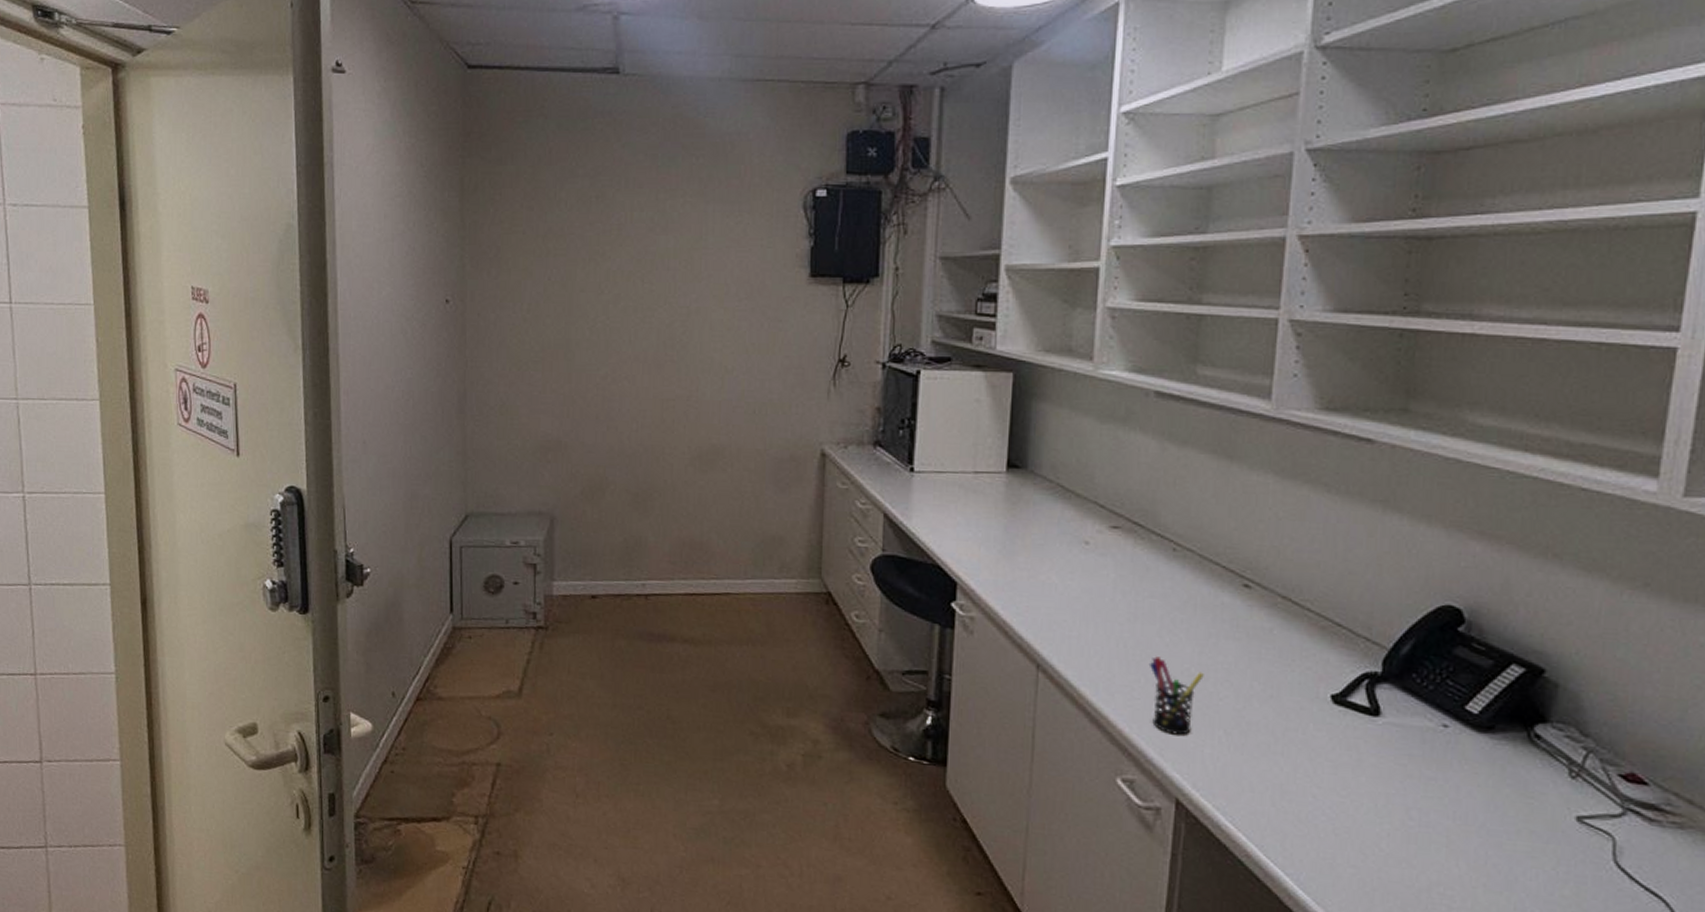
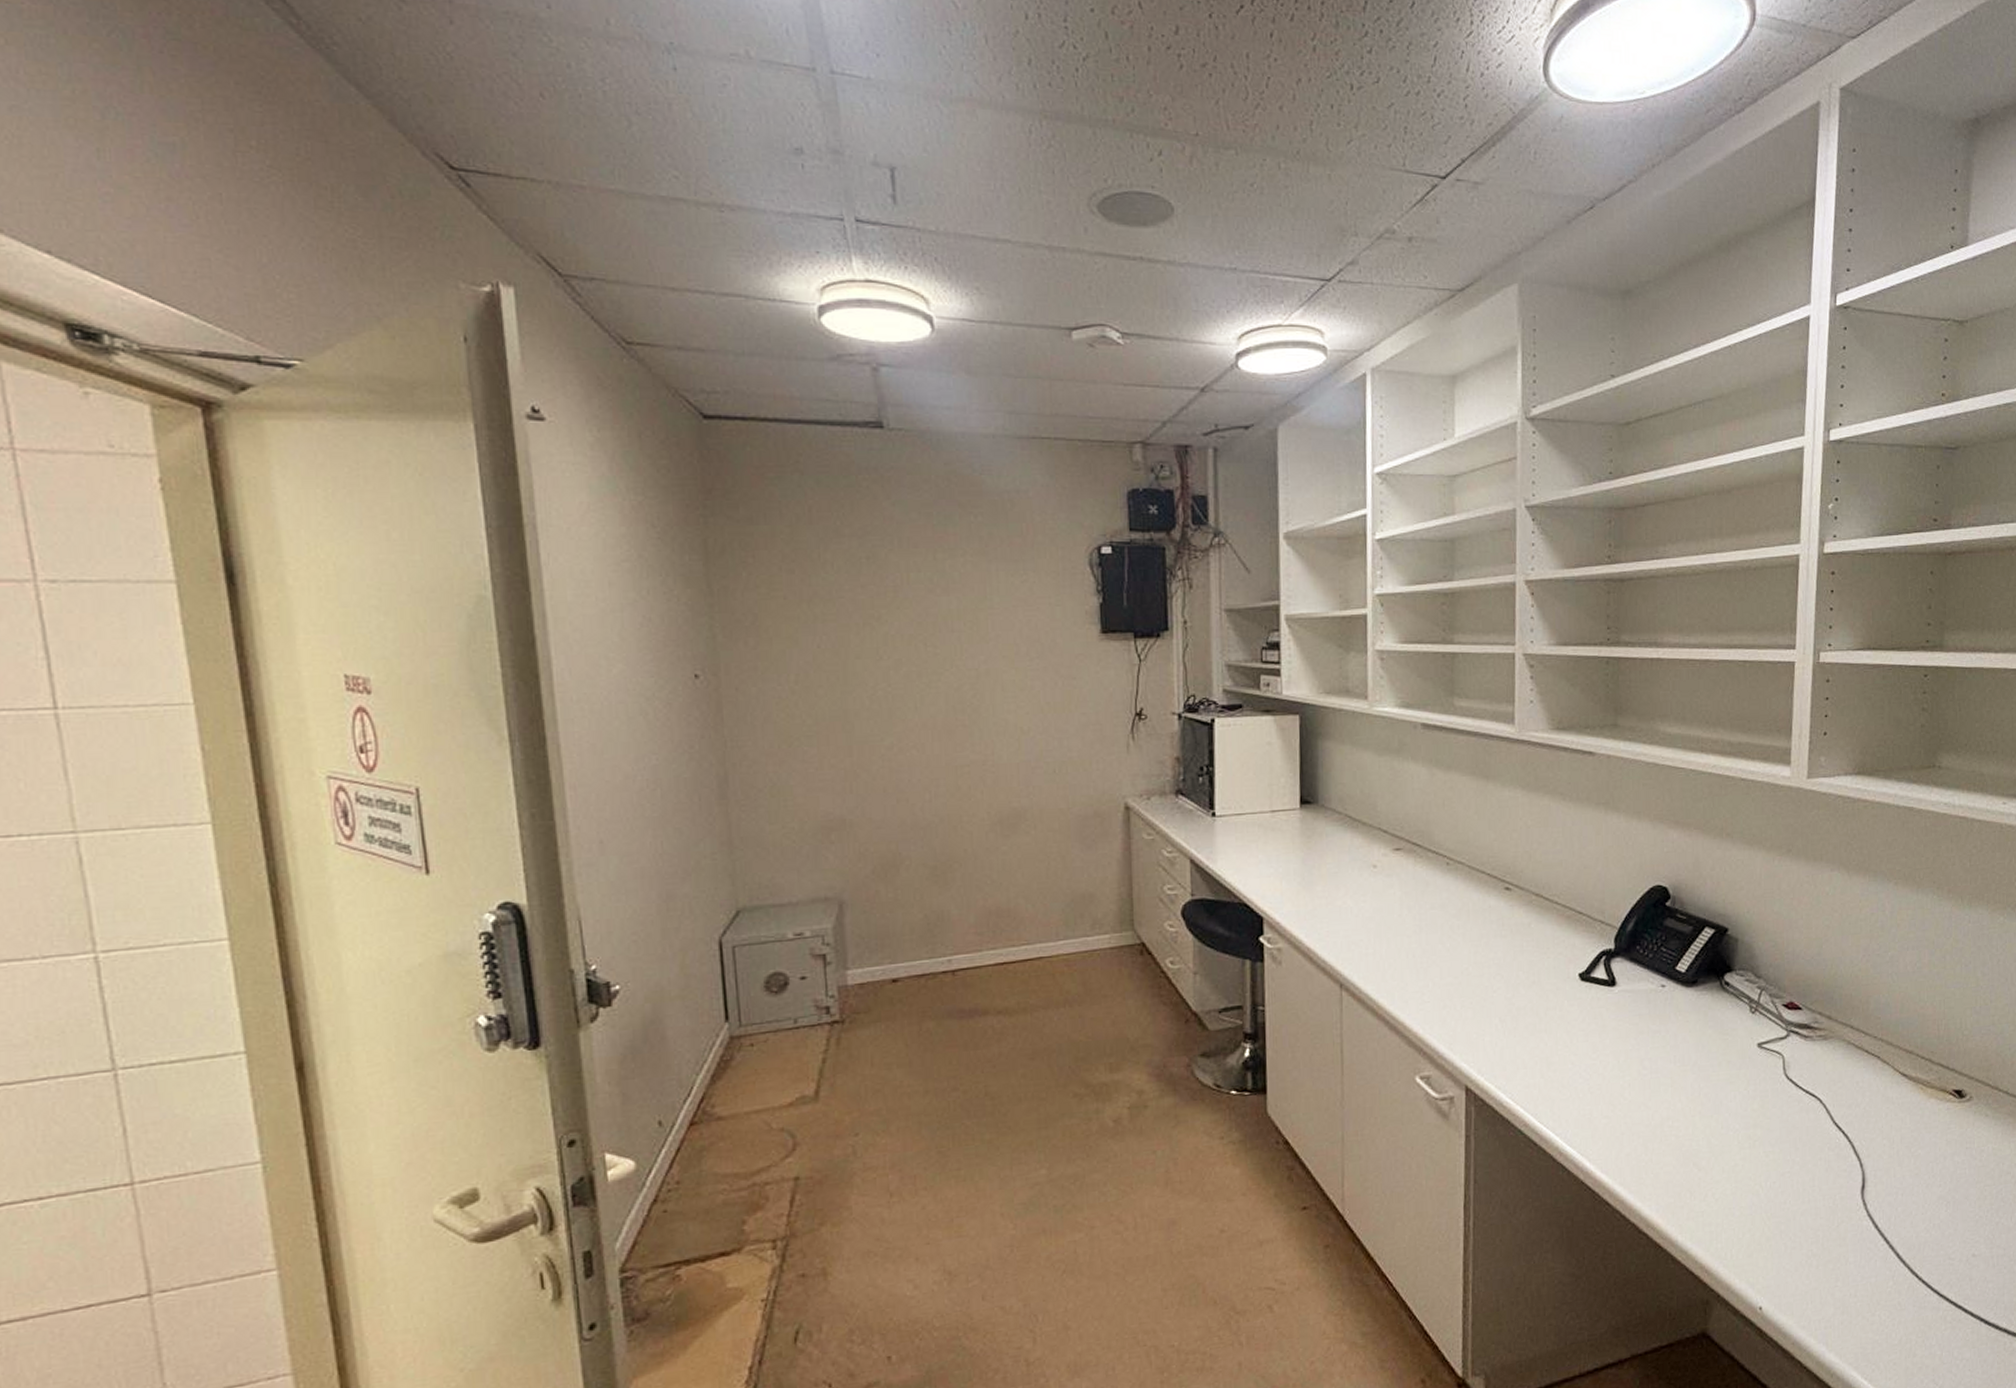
pen holder: present [1148,656,1204,735] -> none [1434,961,1480,1029]

